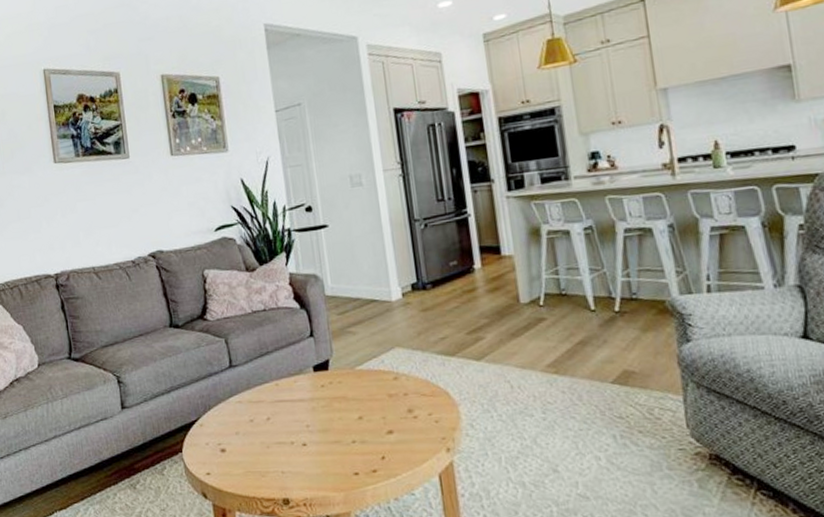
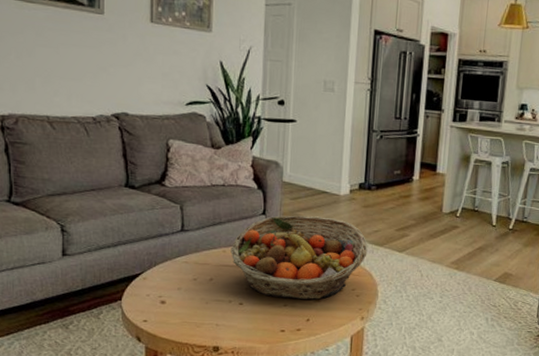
fruit basket: none [283,329,438,433] -> present [230,215,368,300]

